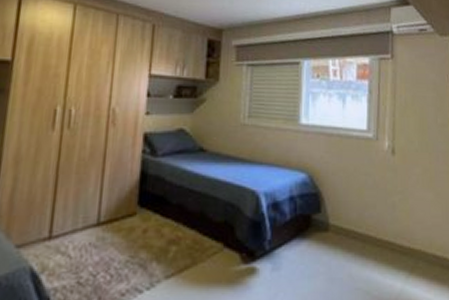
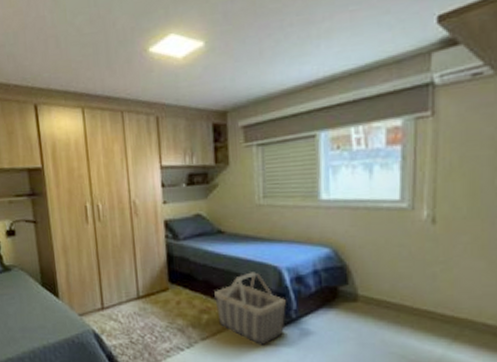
basket: none [187,196,261,284] -> present [214,272,286,346]

